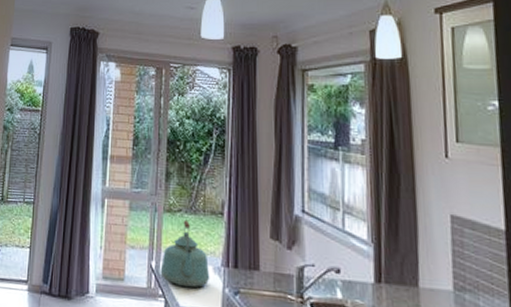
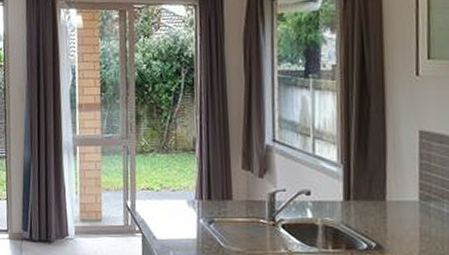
kettle: present [160,219,210,288] -> none [136,159,185,222]

